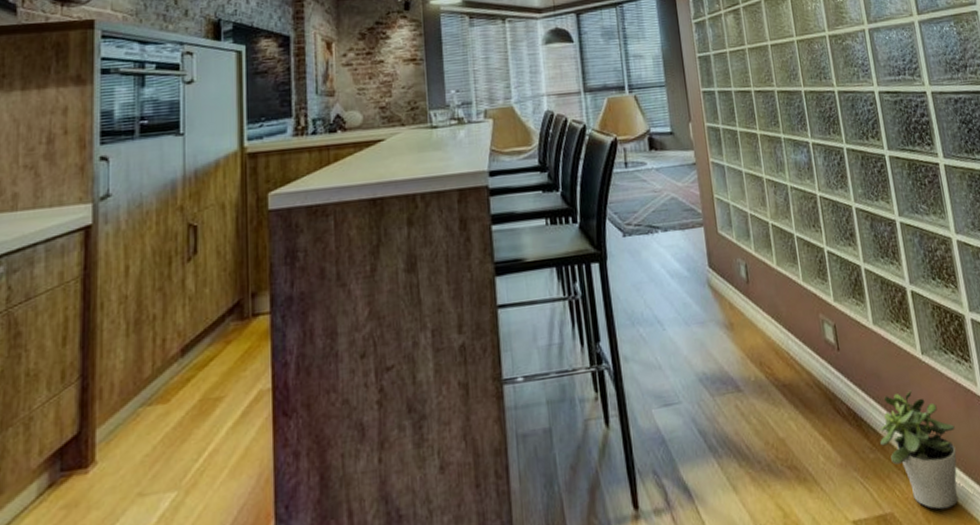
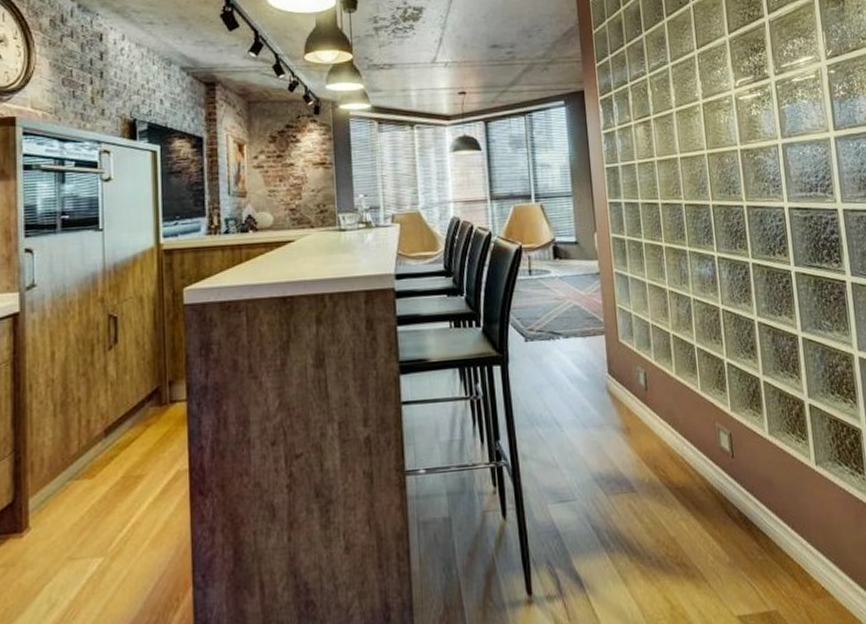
potted plant: present [879,390,959,510] -> none [768,498,844,610]

